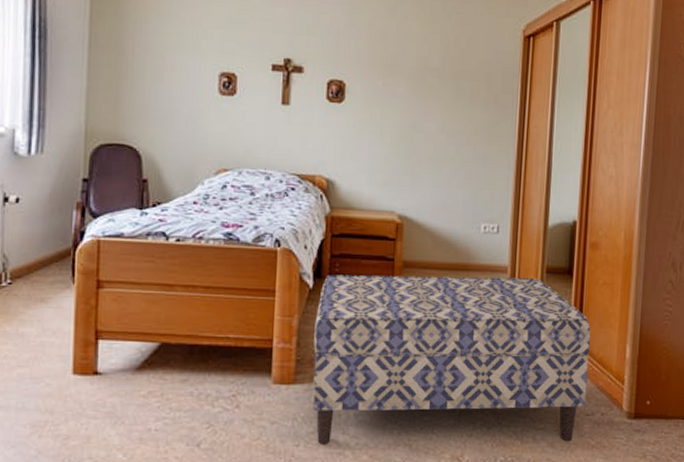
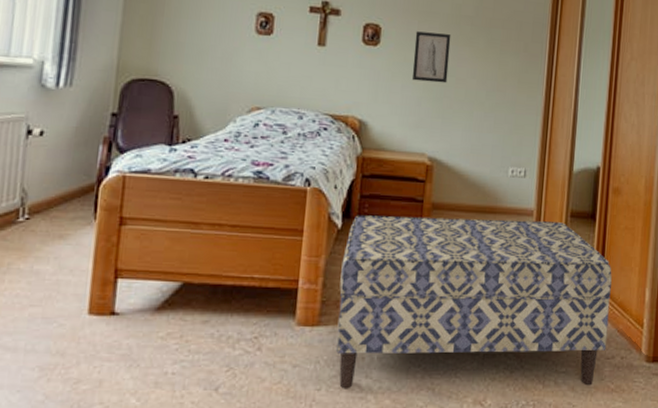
wall art: none [378,86,418,139] -> present [411,31,451,83]

